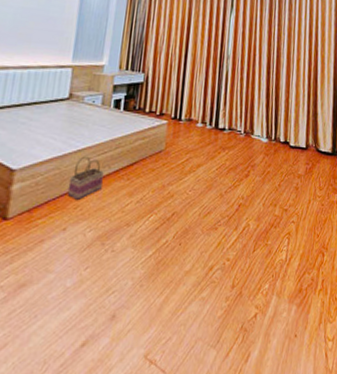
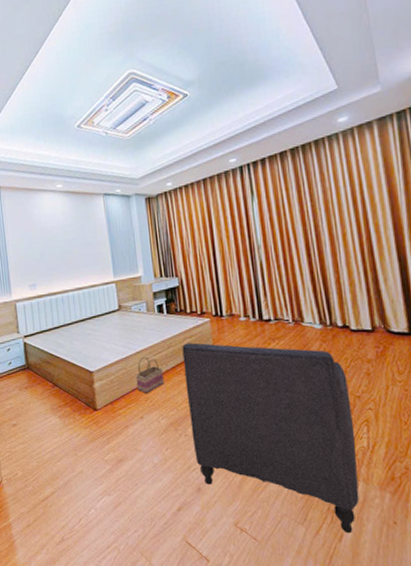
armchair: none [117,145,280,353] -> present [182,342,360,534]

